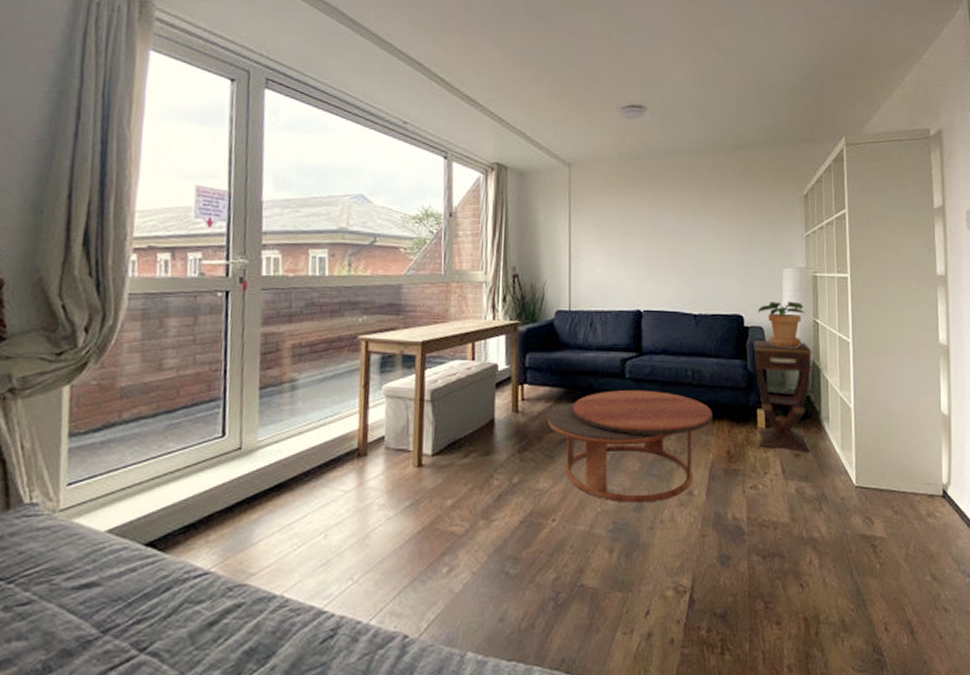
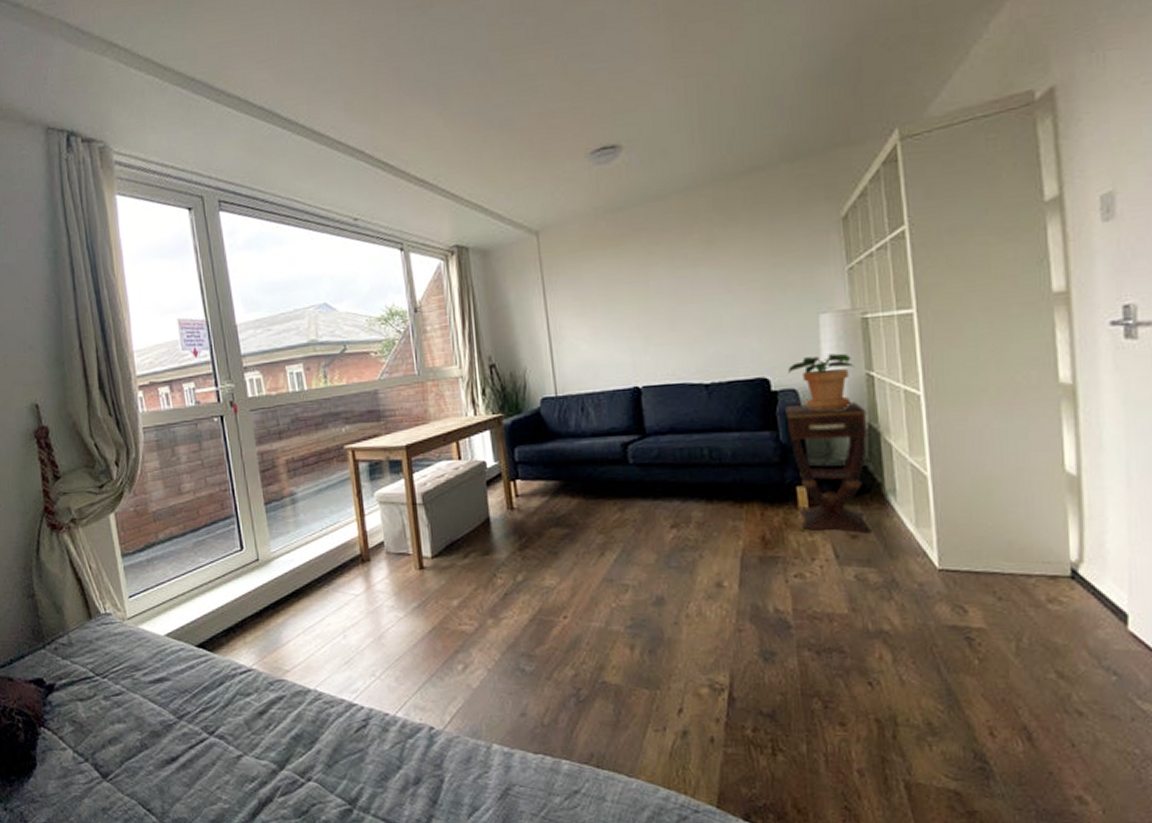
coffee table: present [547,389,713,503] -> none [545,475,740,598]

